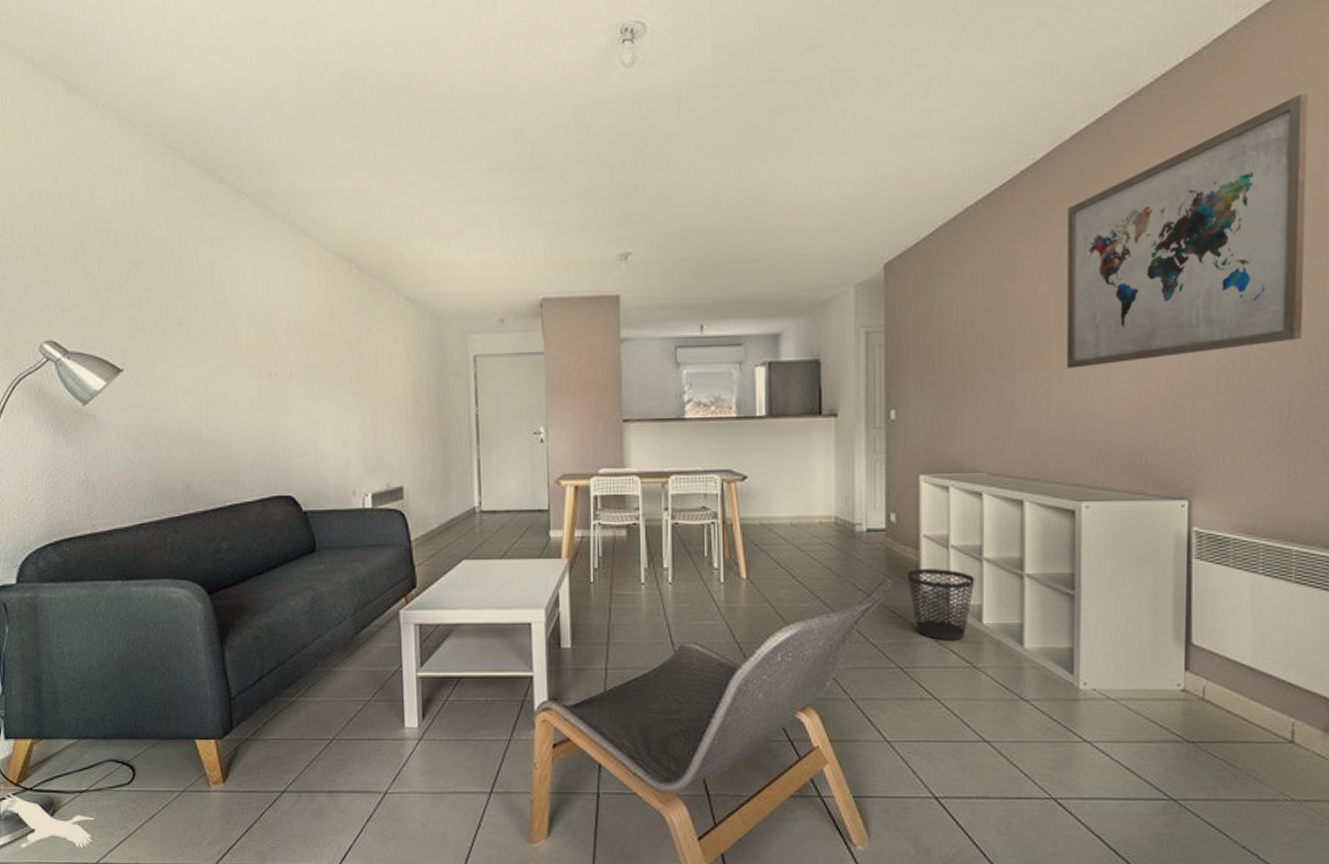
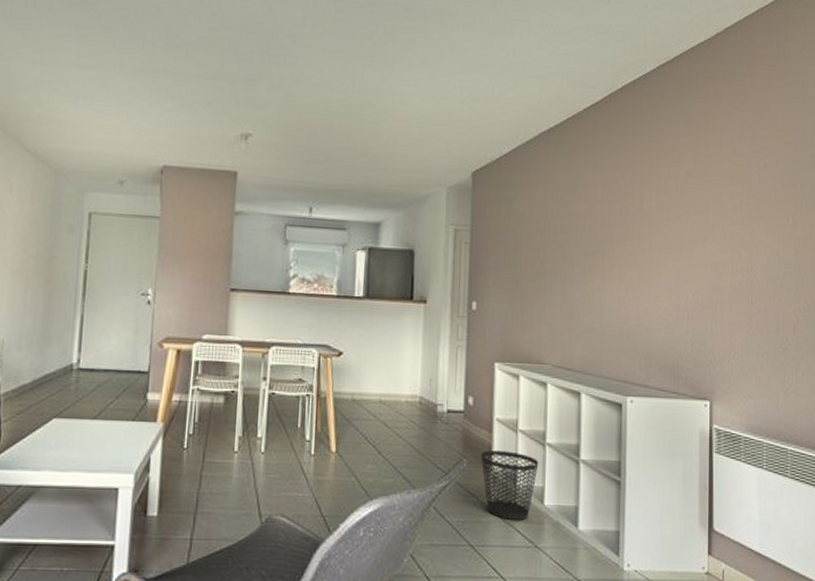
wall art: present [1066,93,1308,368] -> none [616,79,791,279]

